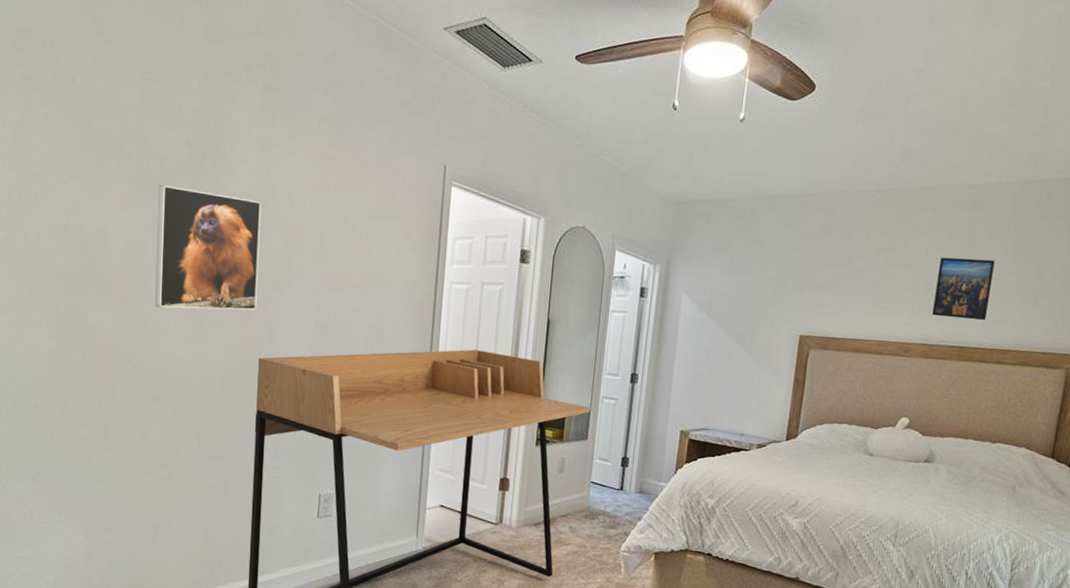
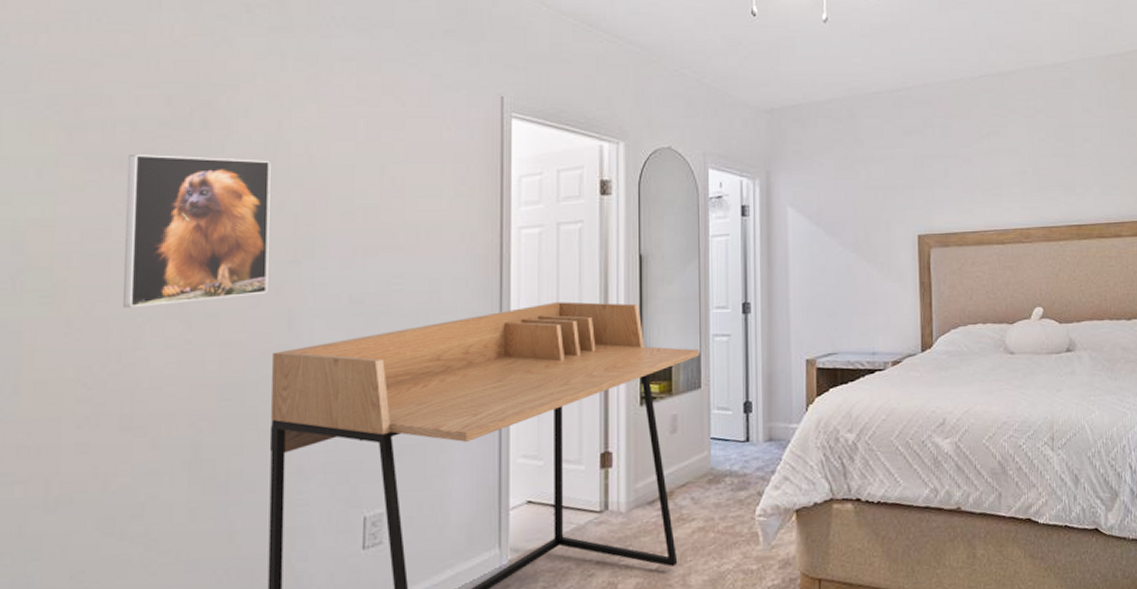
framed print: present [932,257,995,320] -> none [1043,134,1096,197]

